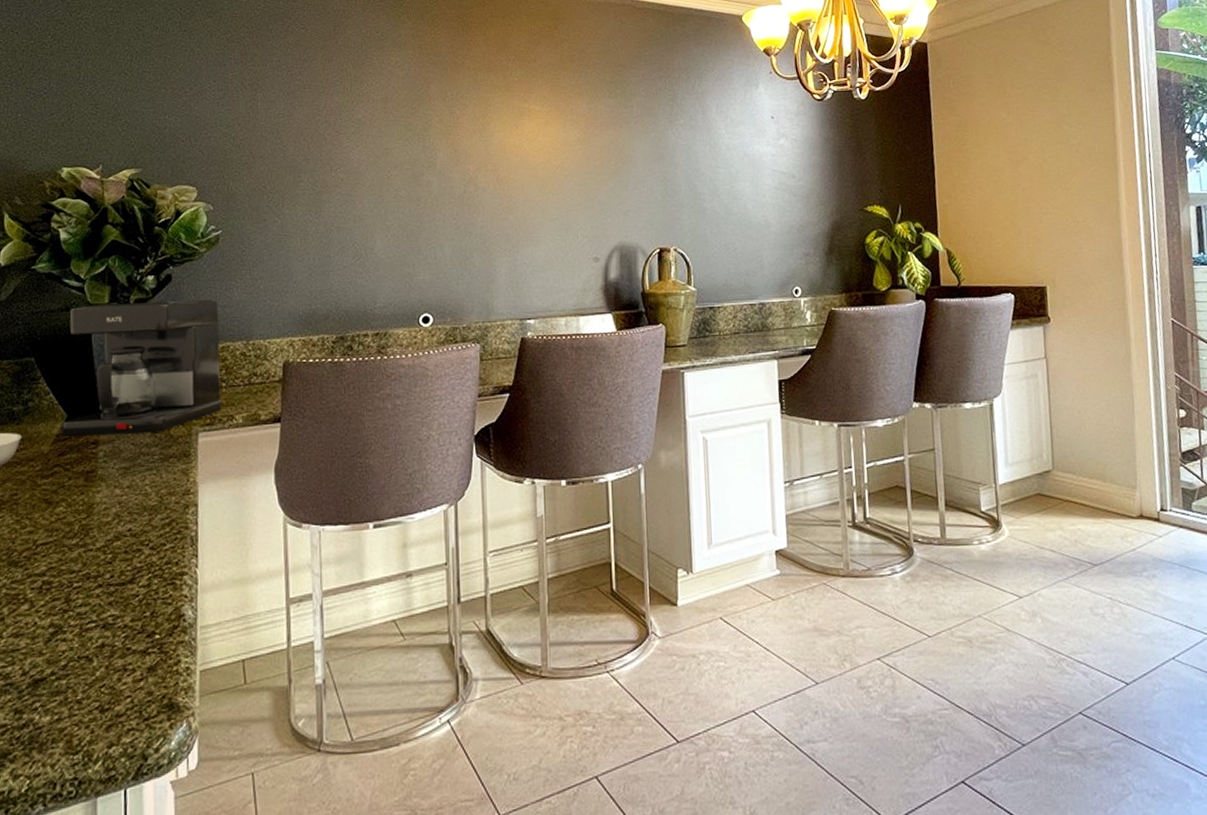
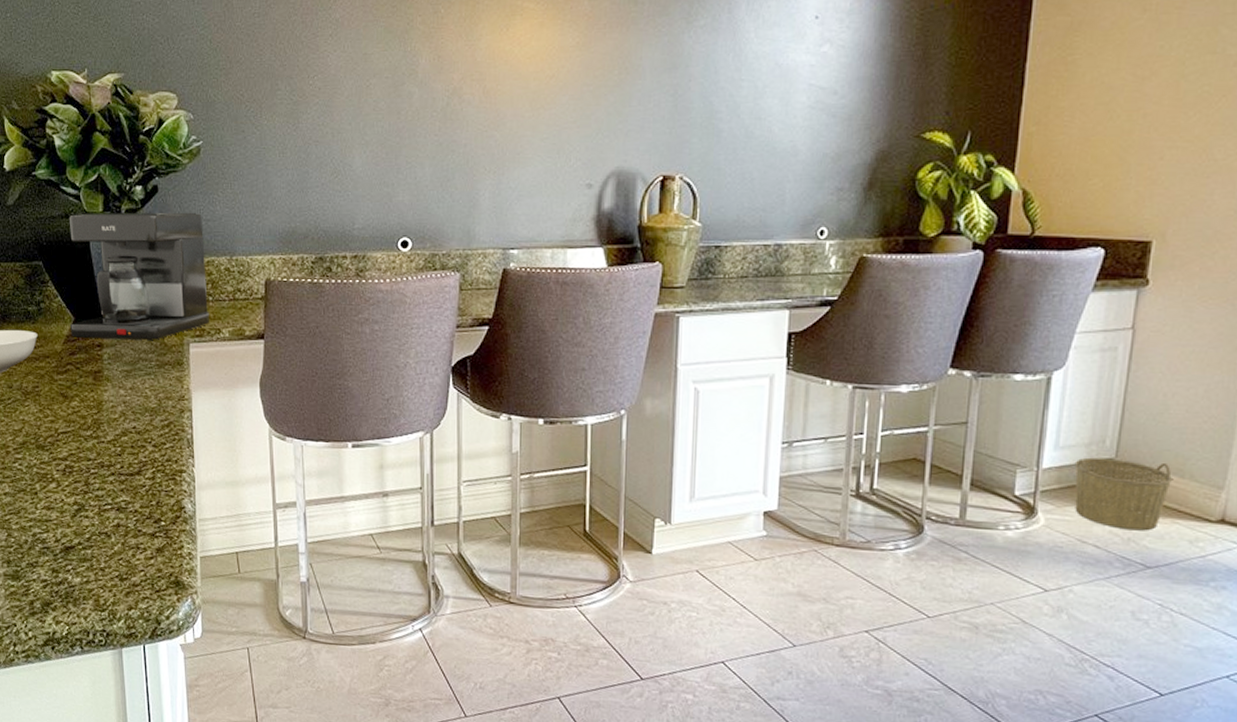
basket: none [1023,469,1098,533] -> present [1074,457,1172,531]

